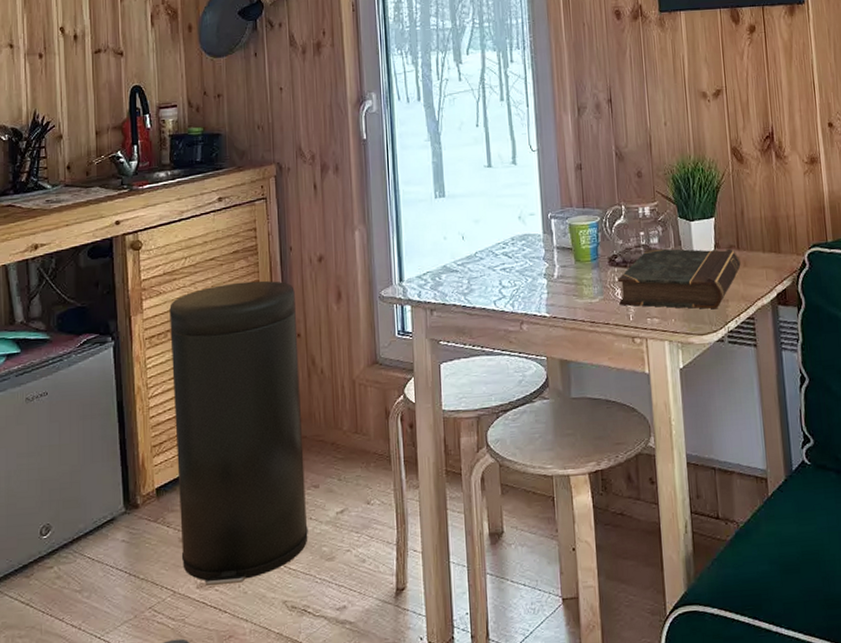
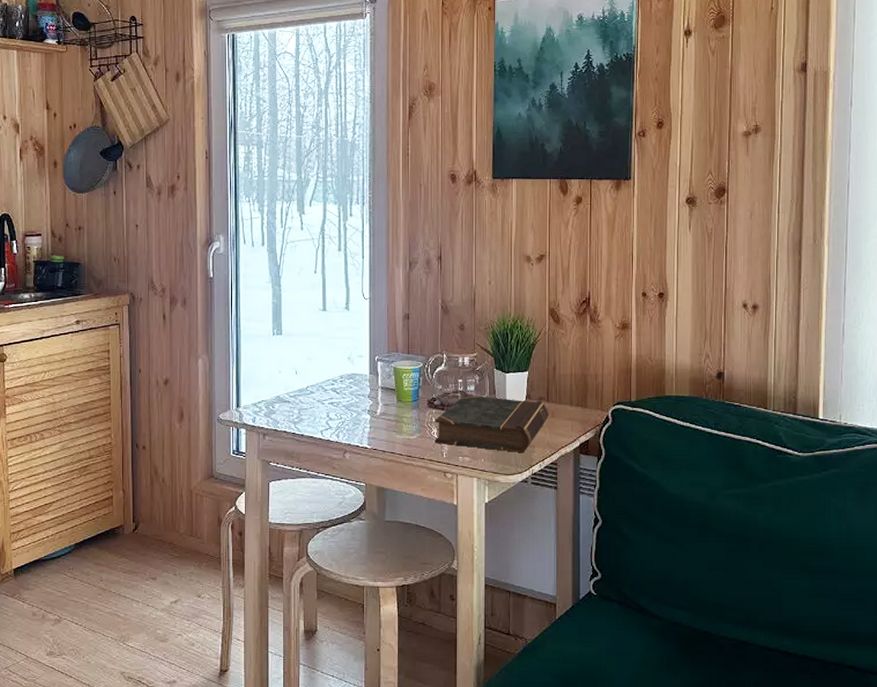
pedal bin: present [169,280,308,587] -> none [30,397,145,655]

